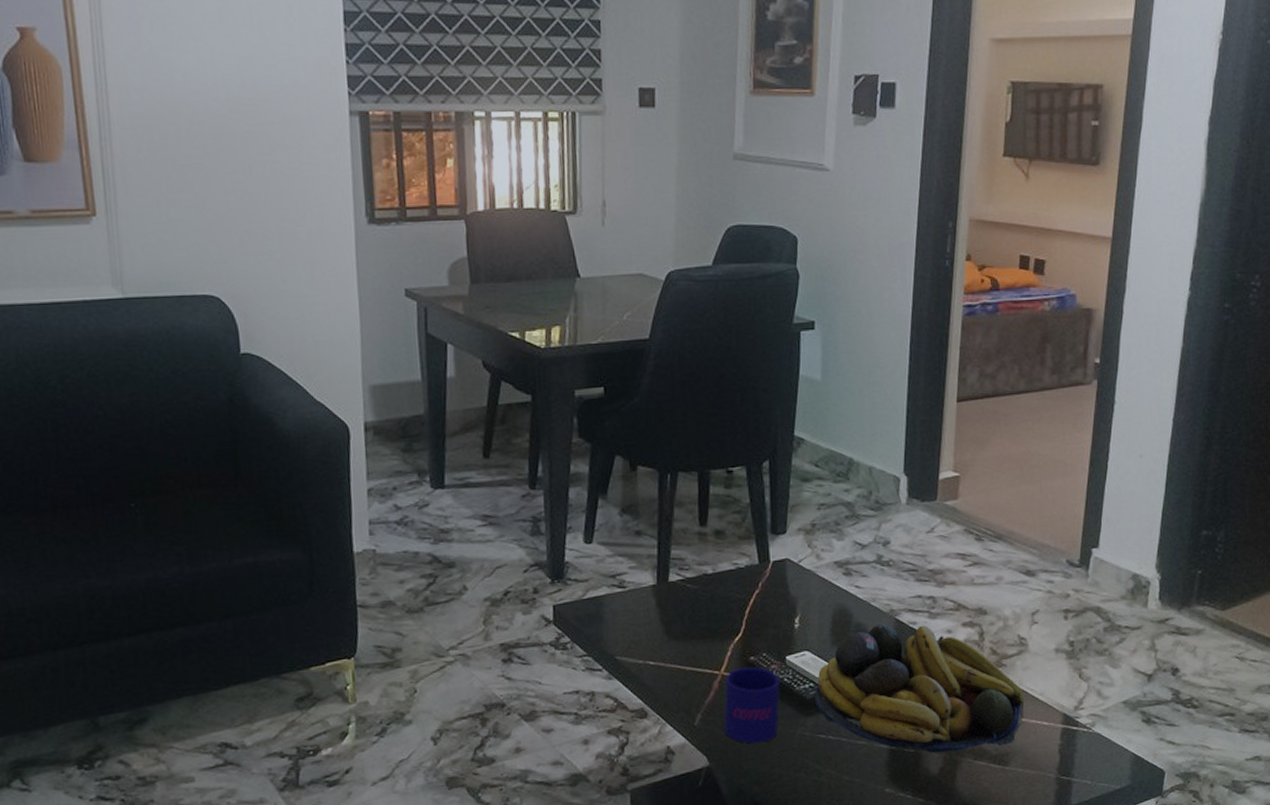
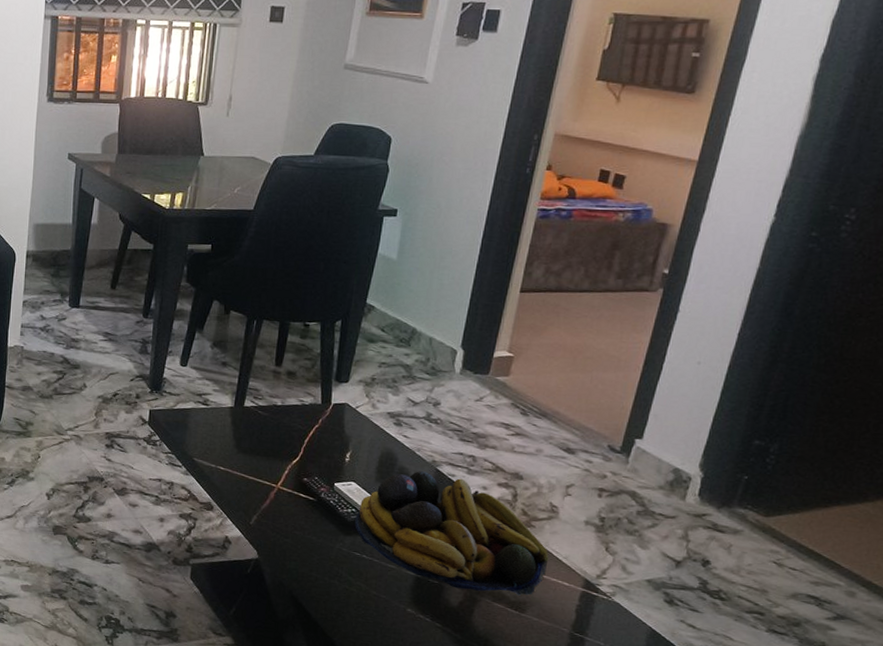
mug: present [724,666,780,744] -> none [274,485,327,549]

